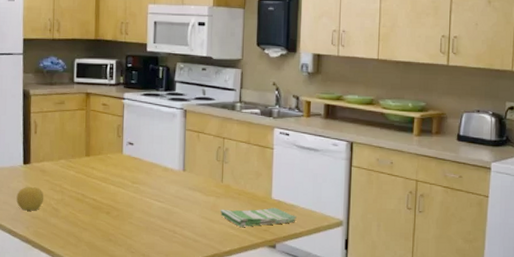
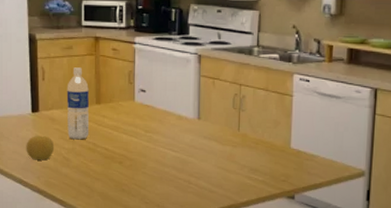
water bottle: none [57,121,79,191] -> present [66,67,90,140]
dish towel: present [220,207,297,227] -> none [236,157,317,177]

